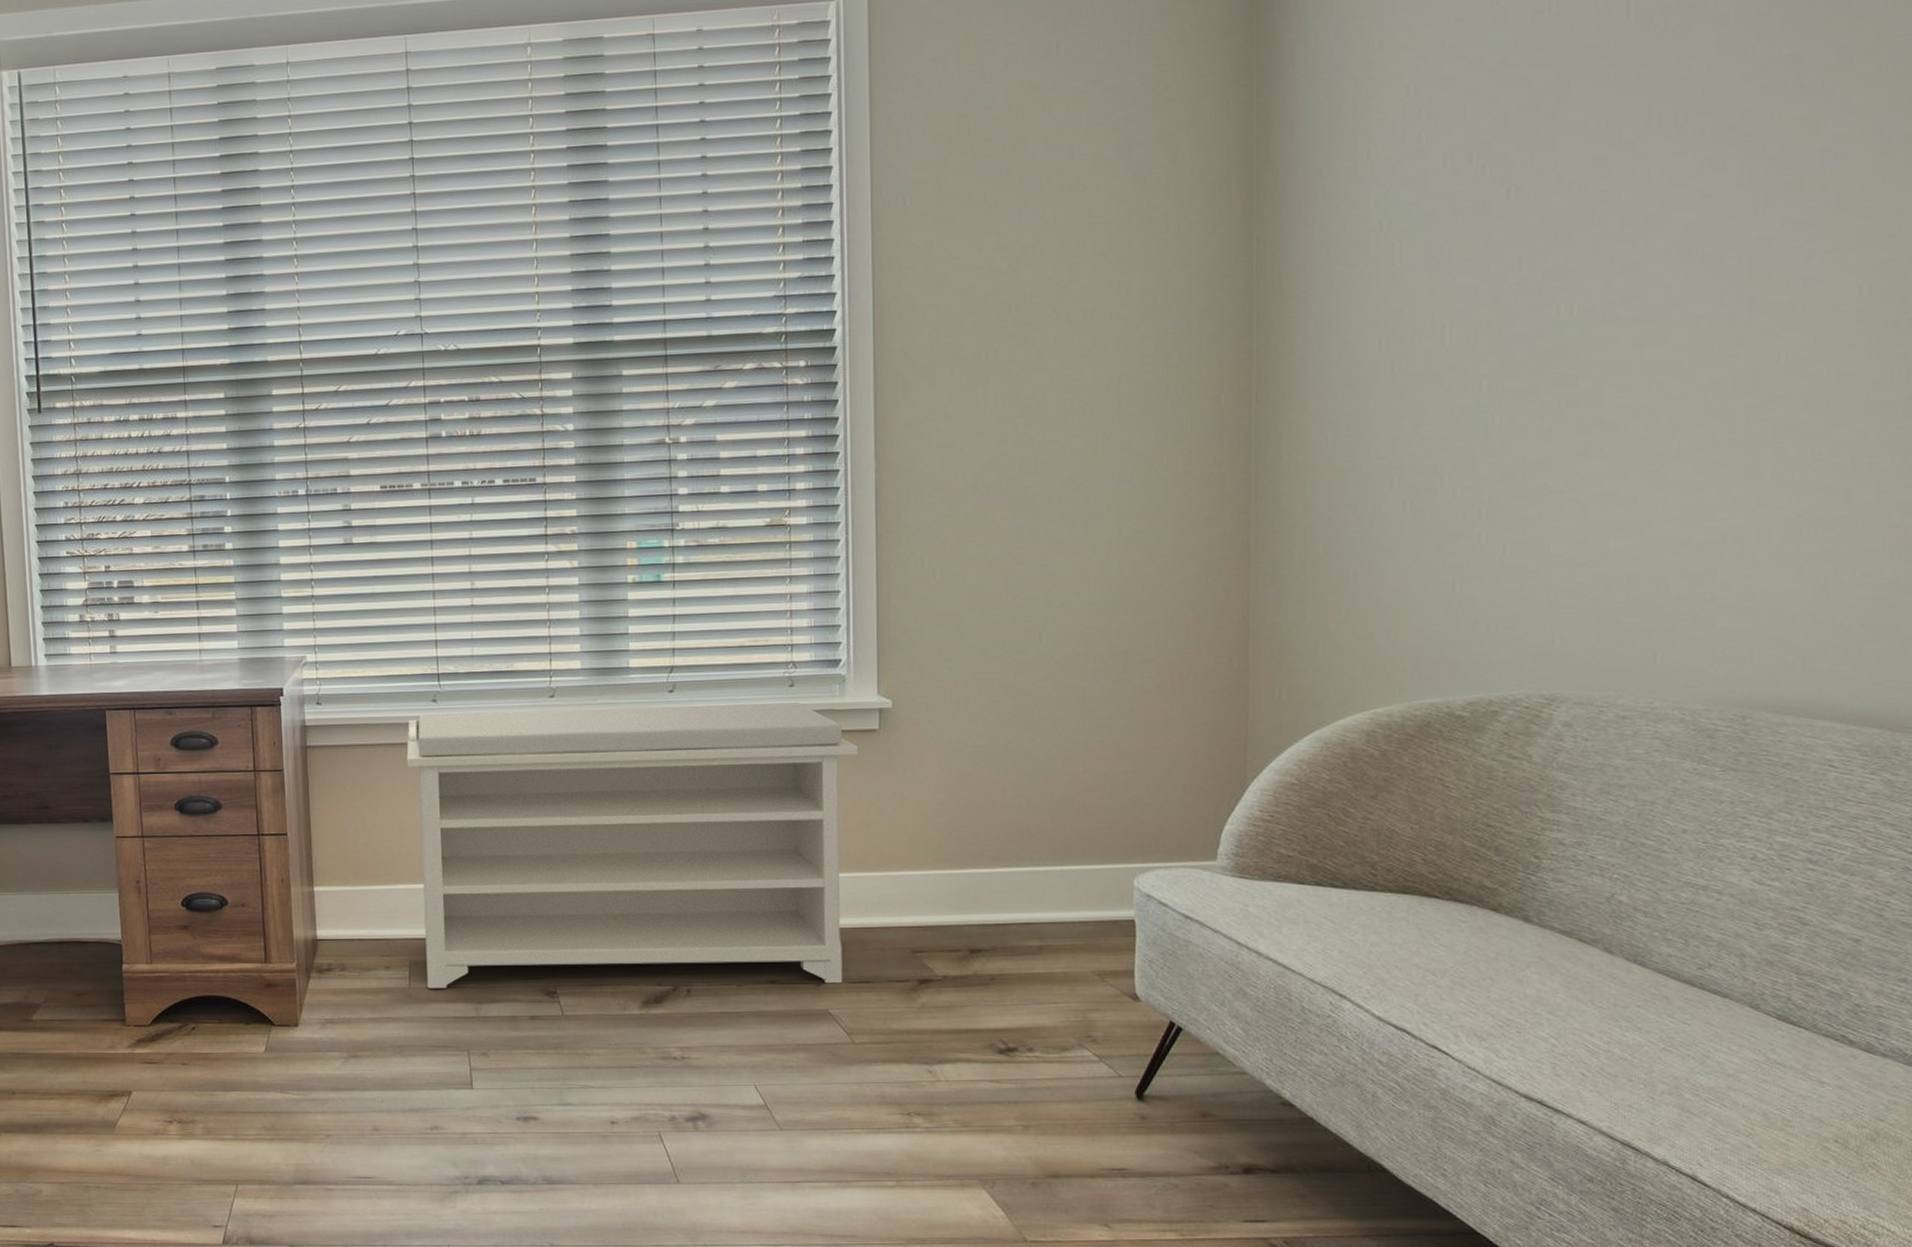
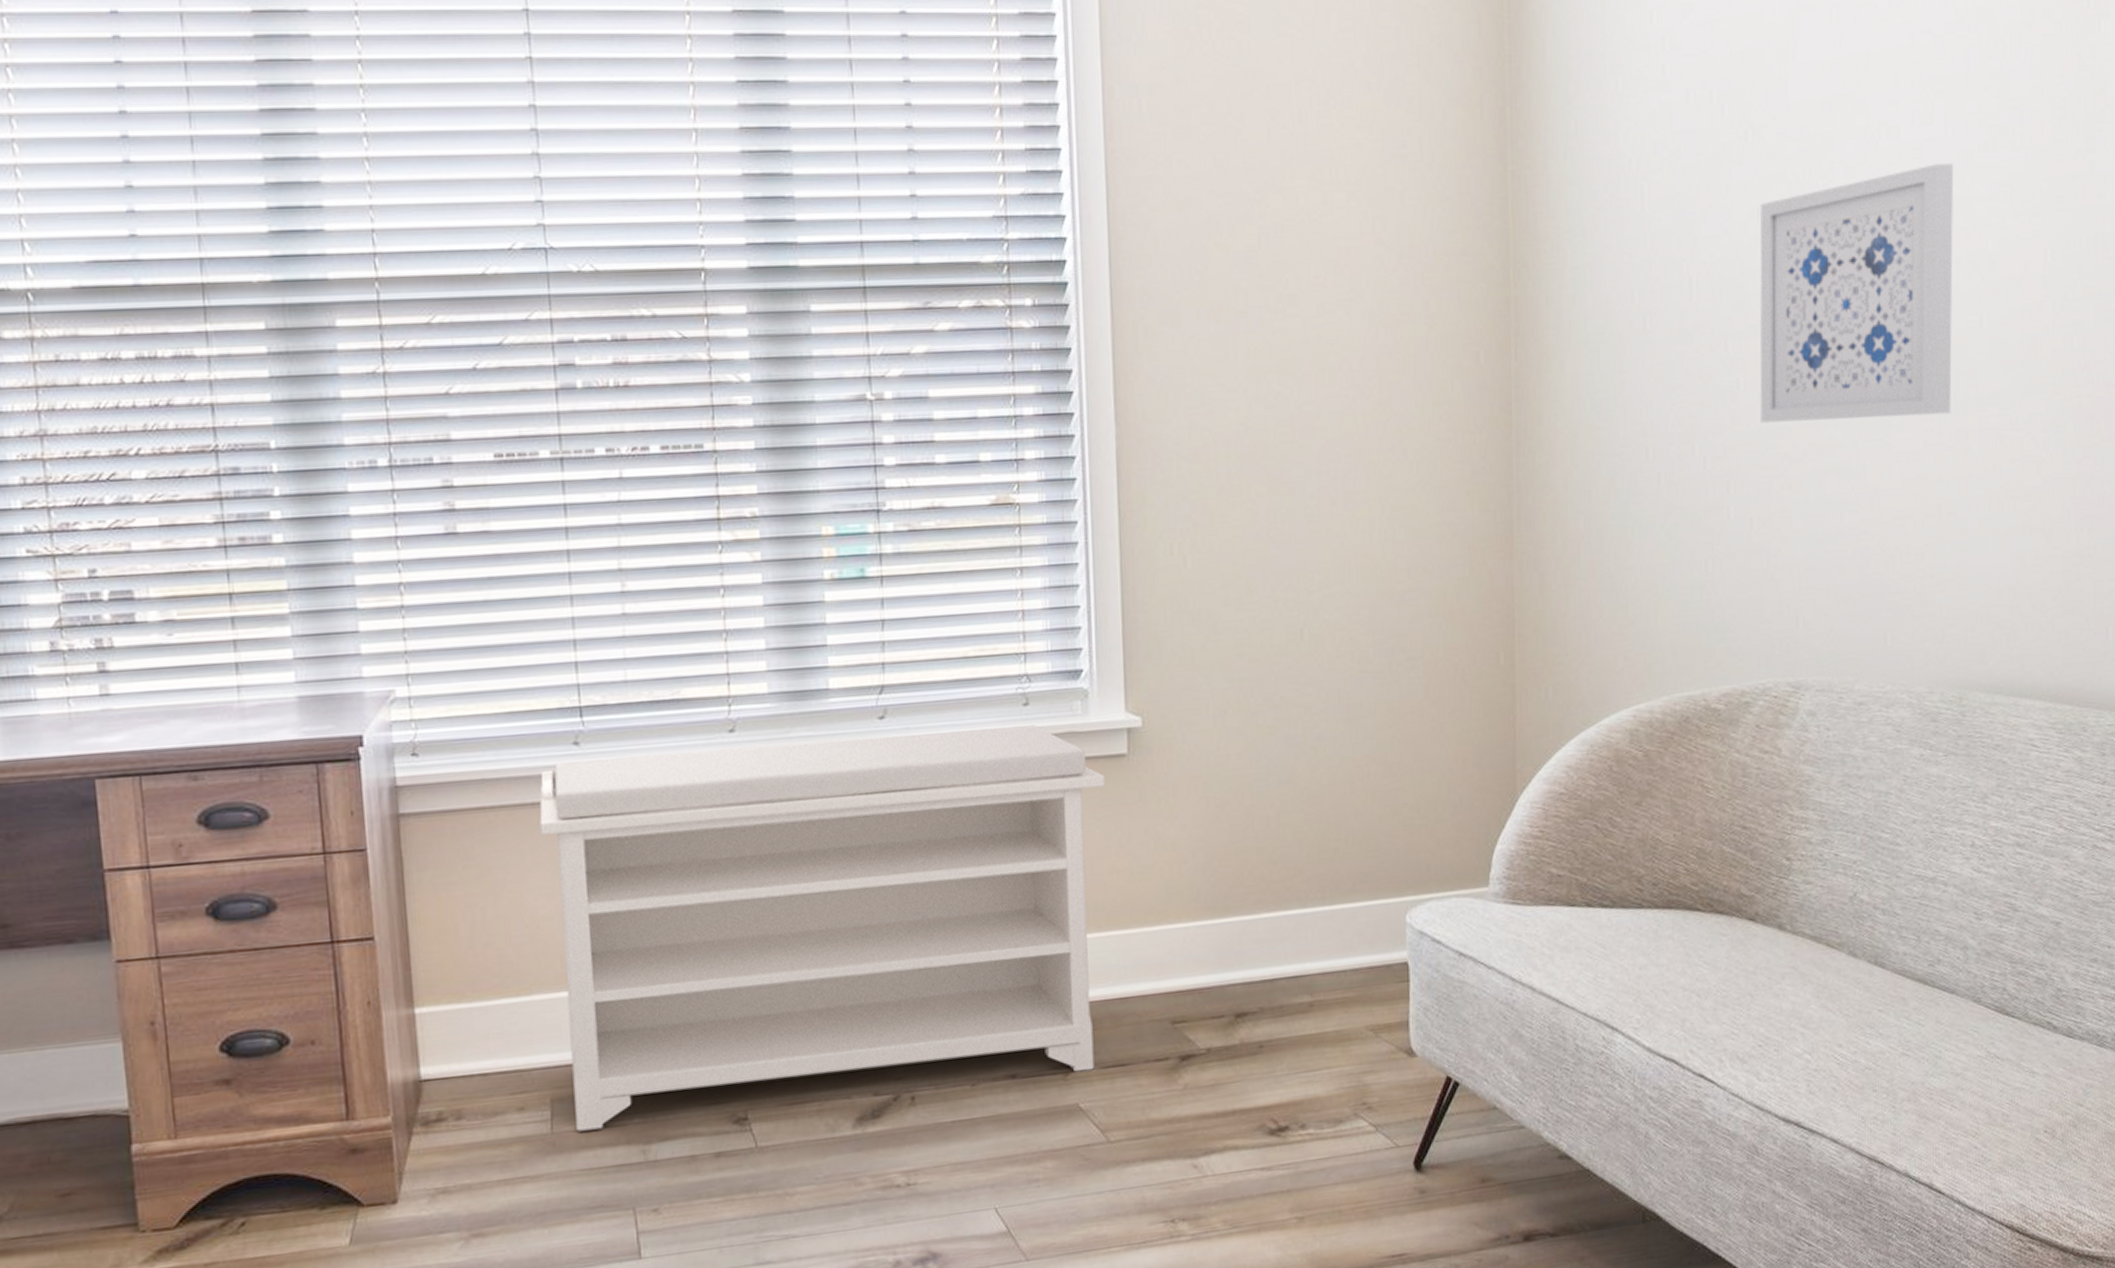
wall art: none [1517,207,1749,456] -> present [1760,163,1953,423]

